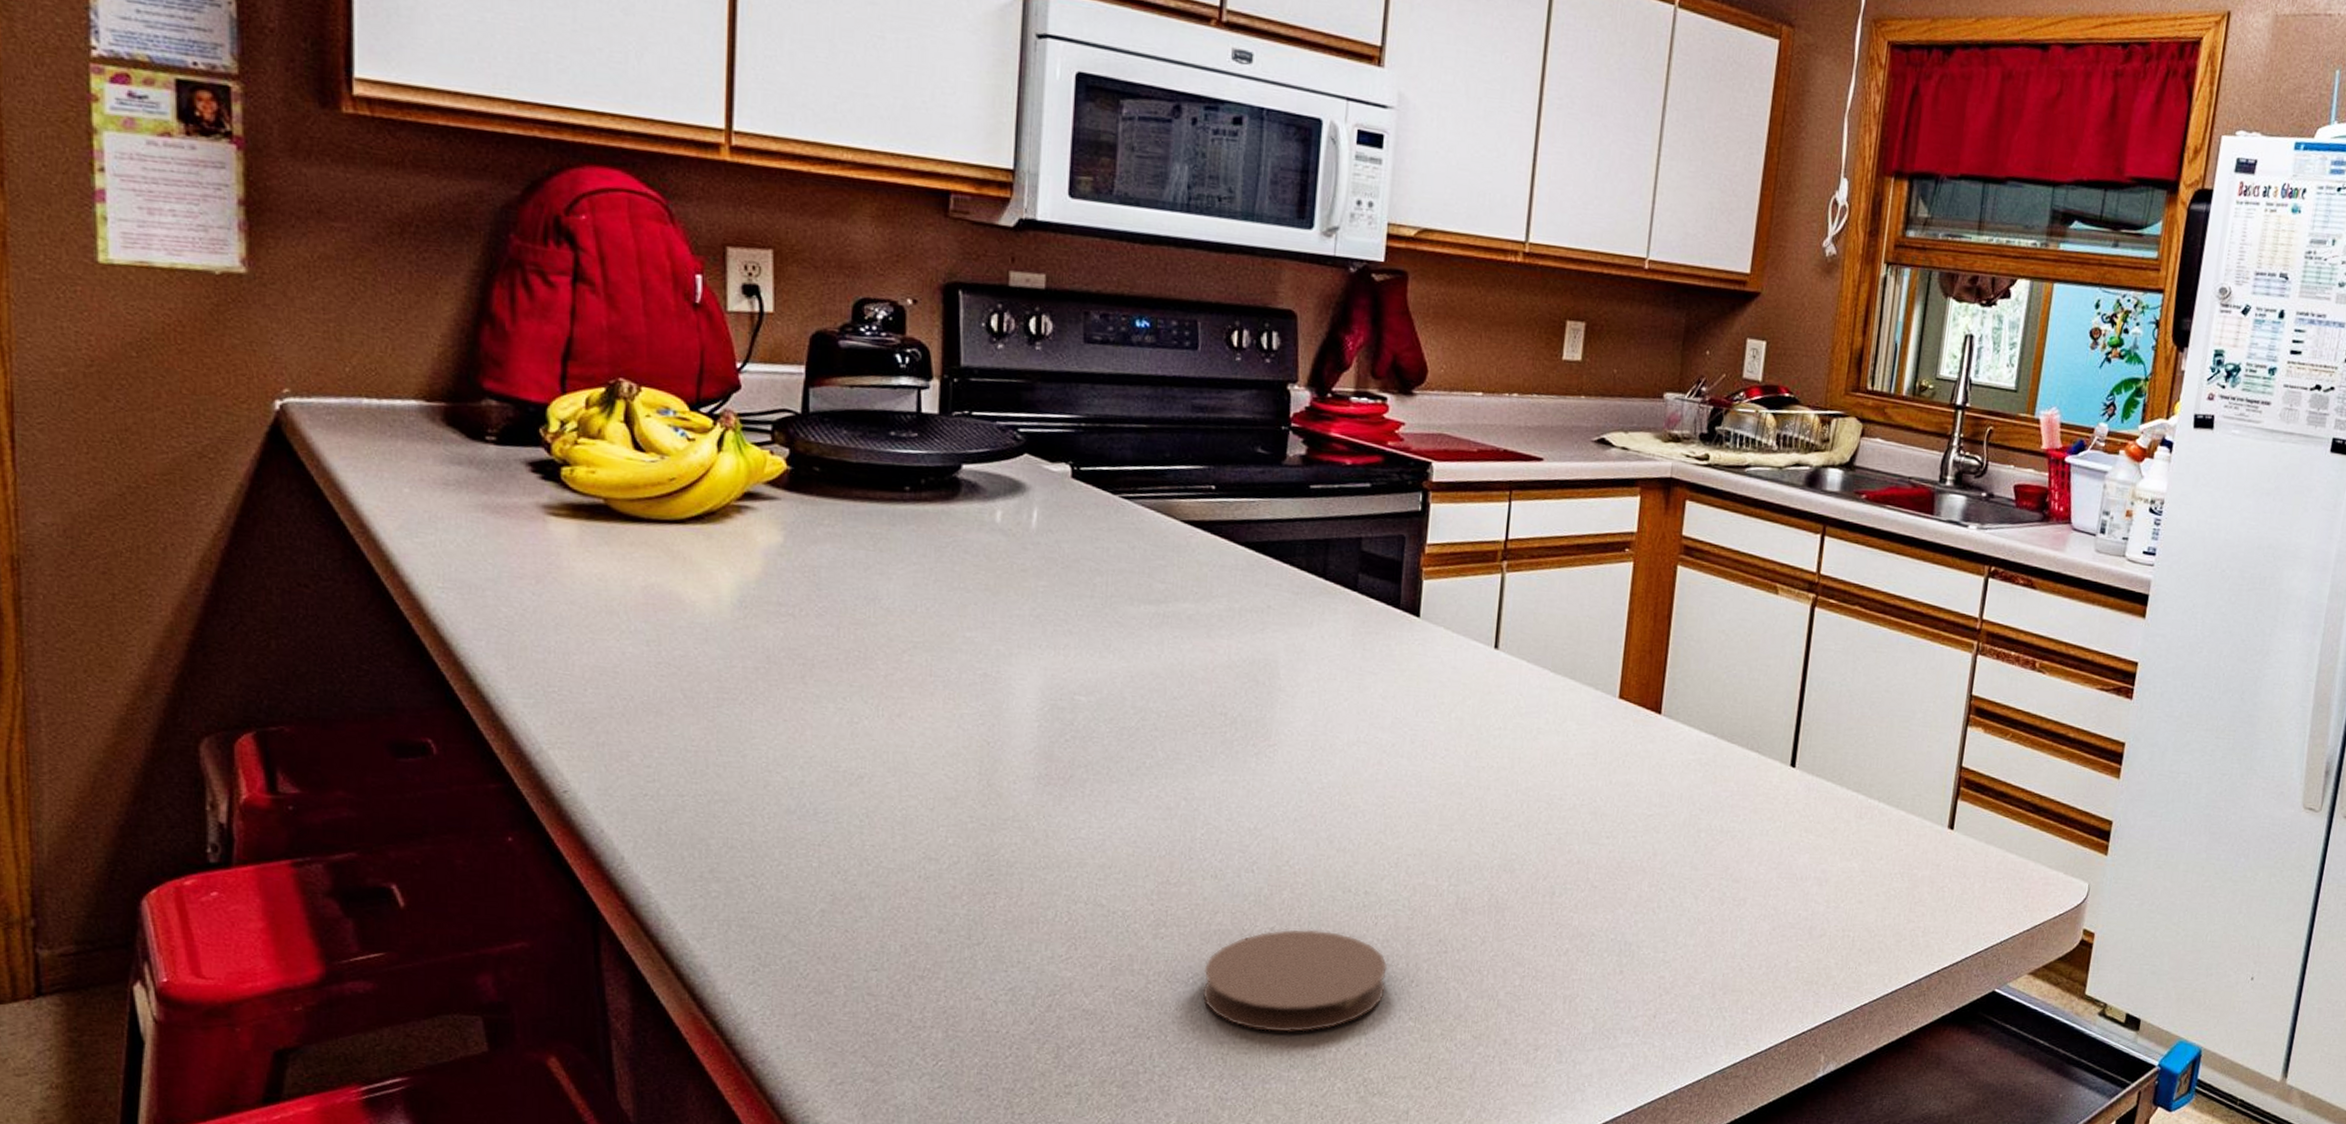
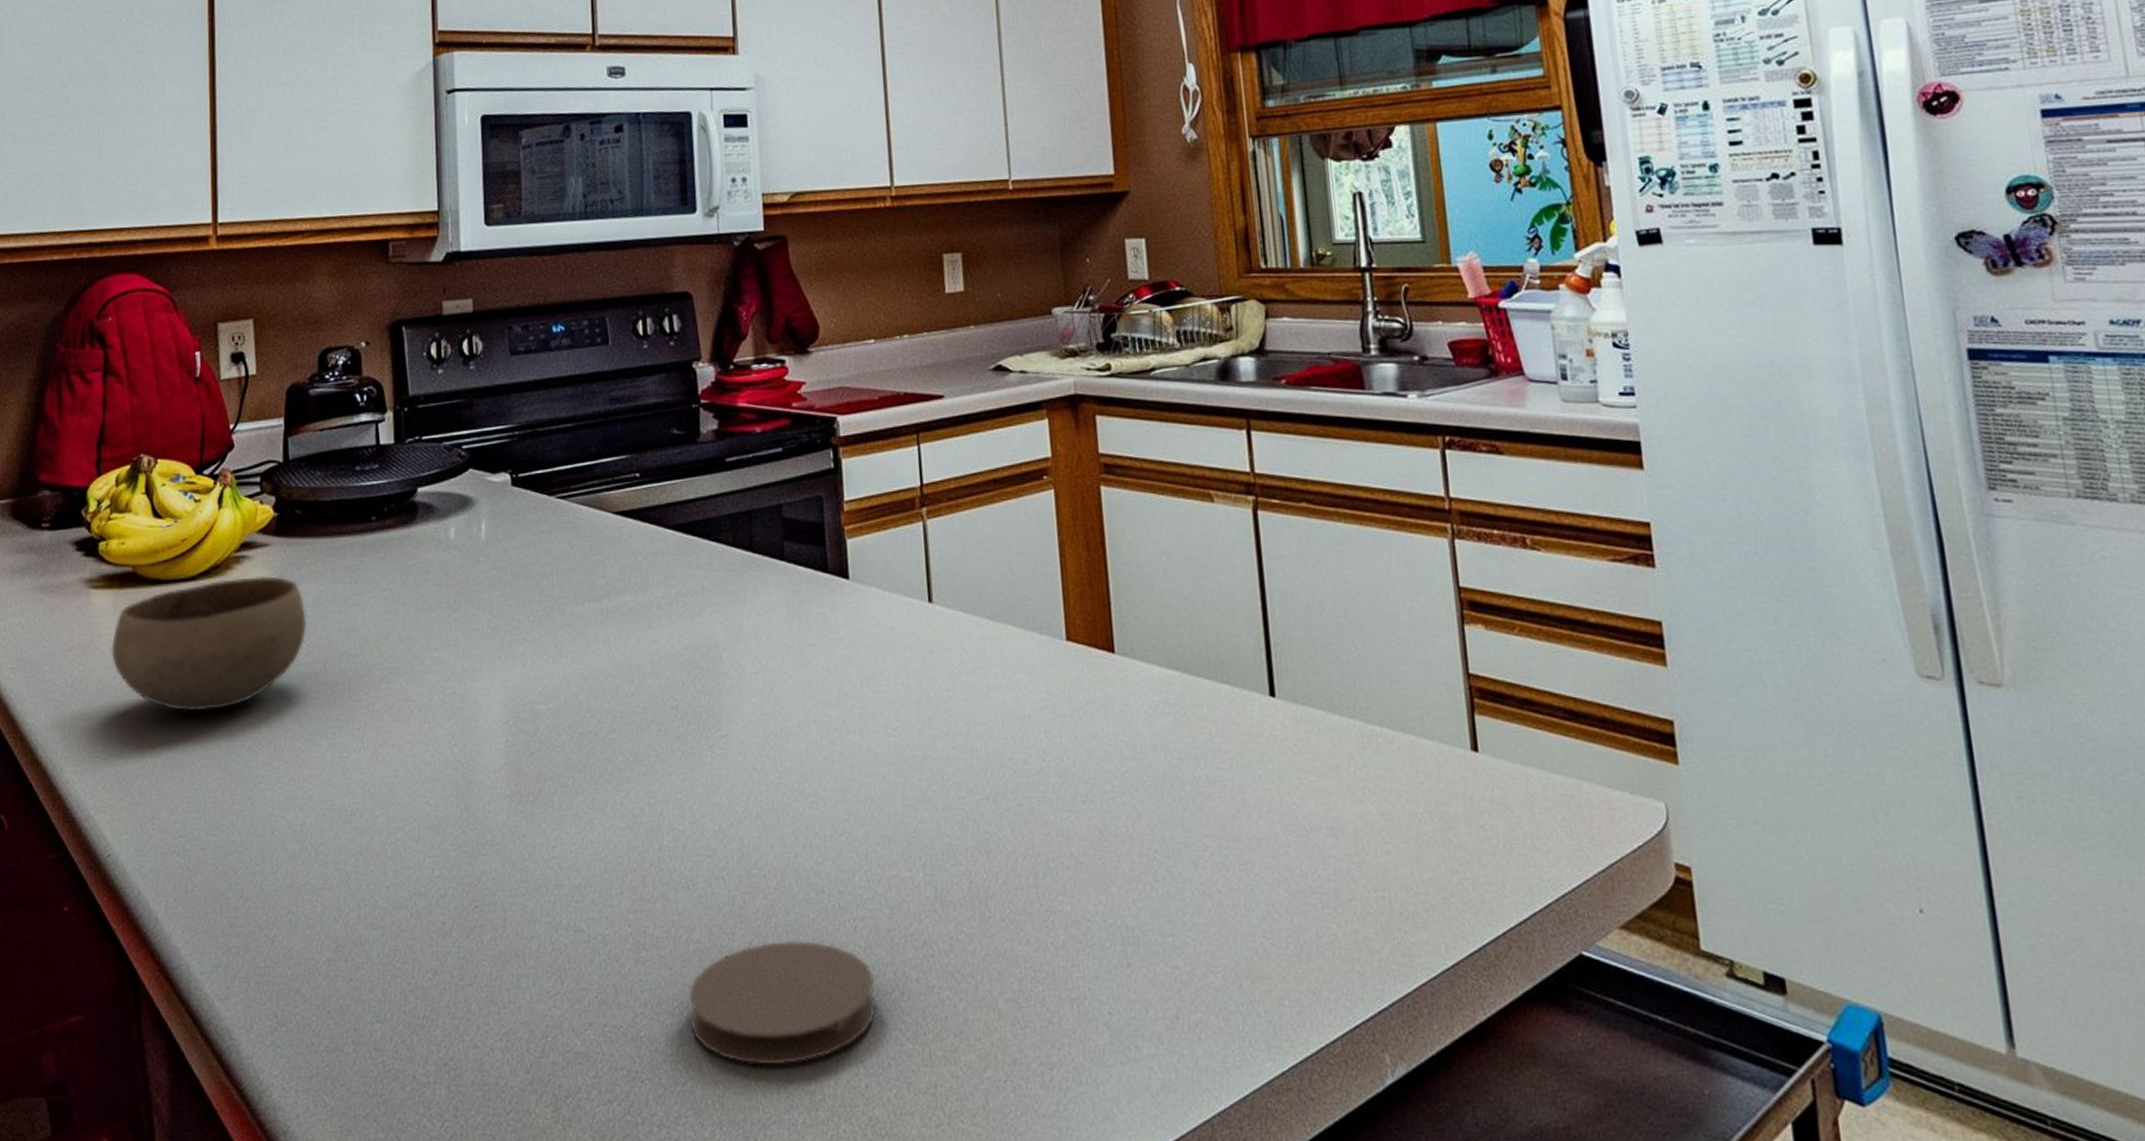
bowl: none [575,527,819,660] -> present [111,576,307,712]

